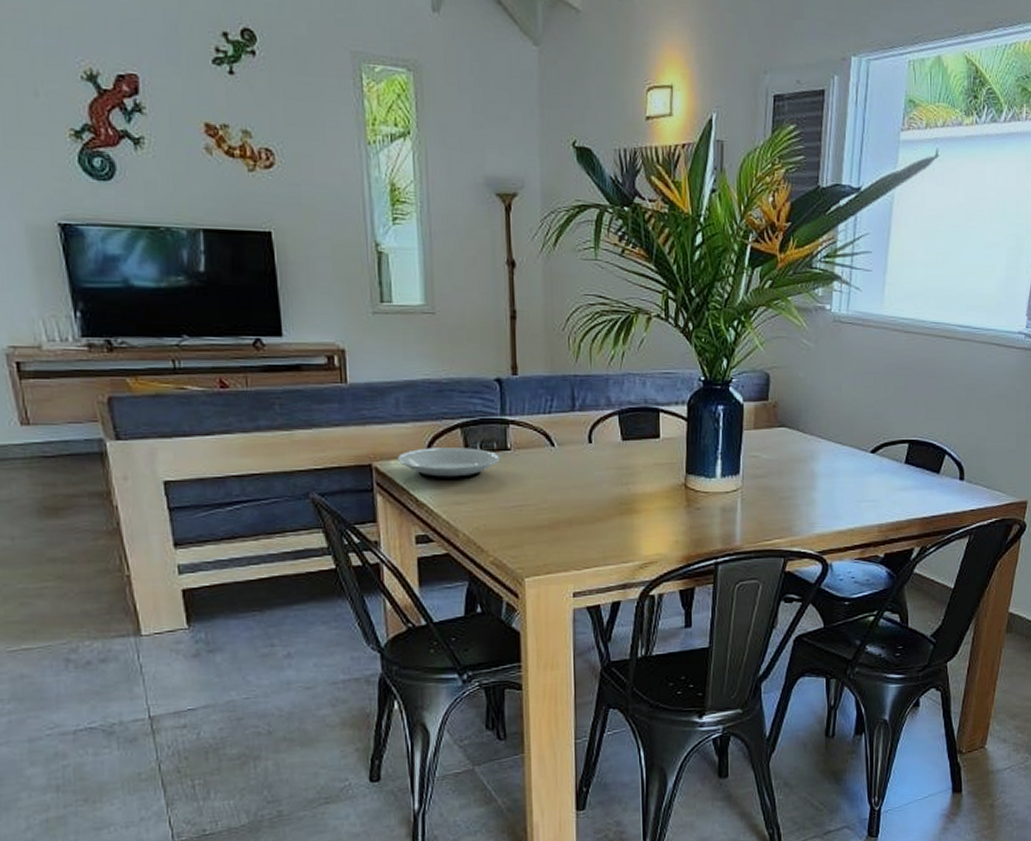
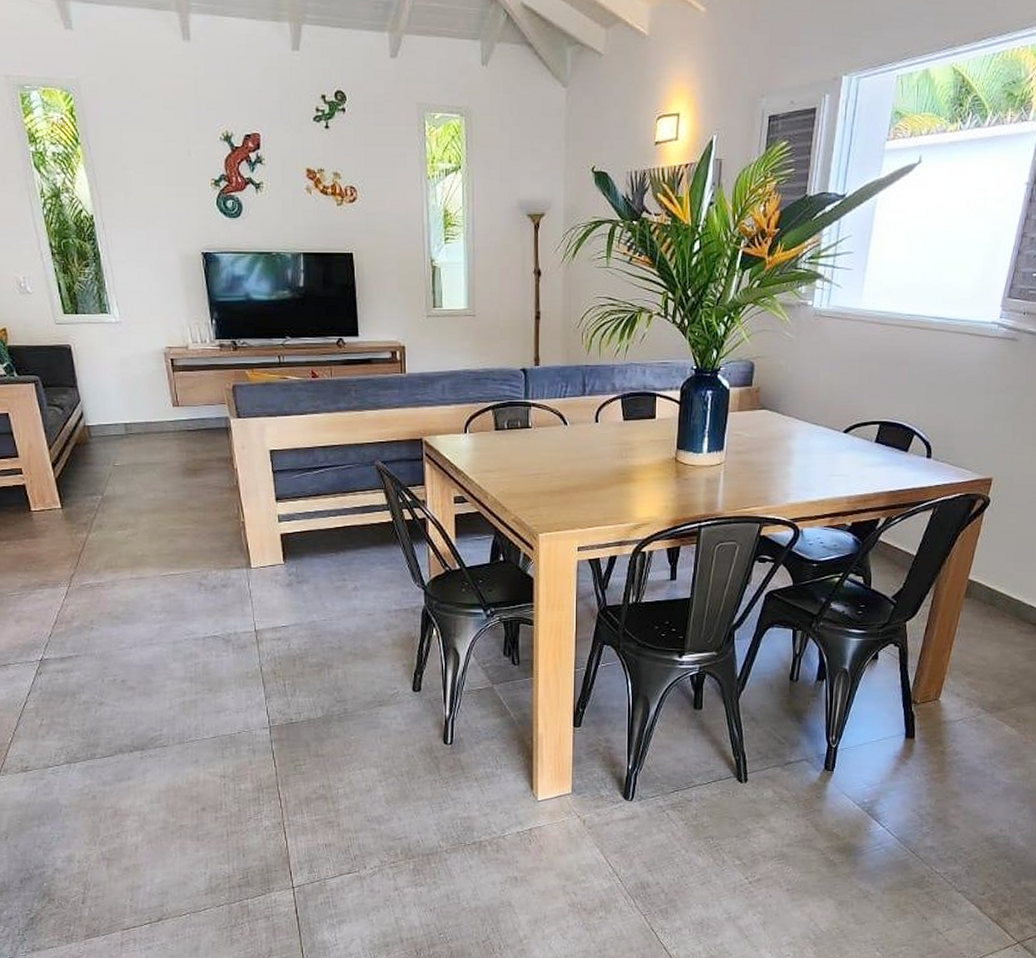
plate: present [397,448,501,480] -> none [442,425,523,452]

